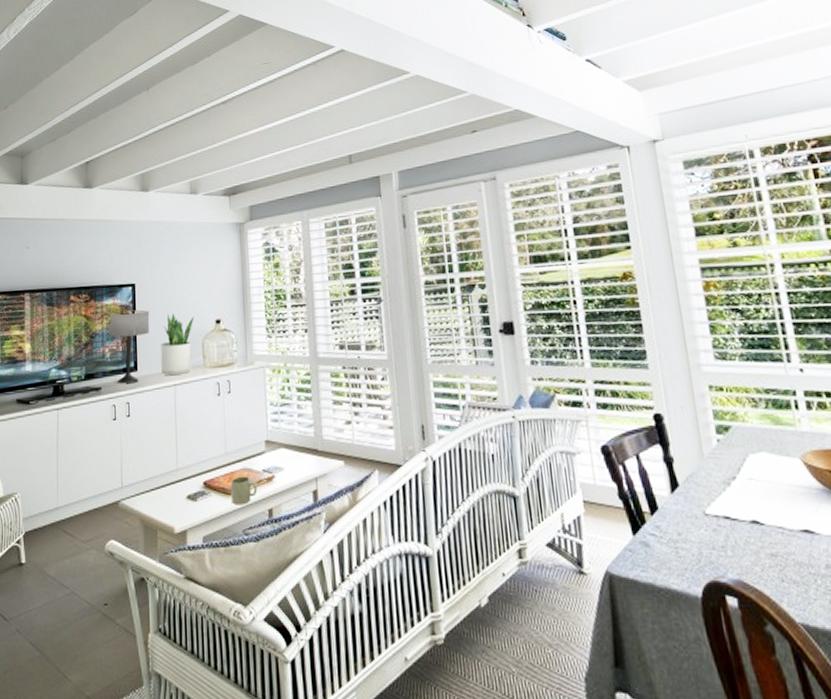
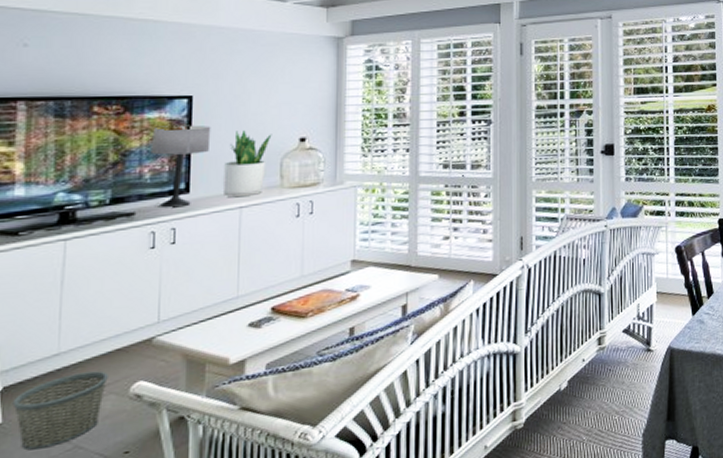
basket: none [31,526,91,590] -> present [12,371,110,450]
mug: present [230,476,258,505] -> none [304,297,338,328]

